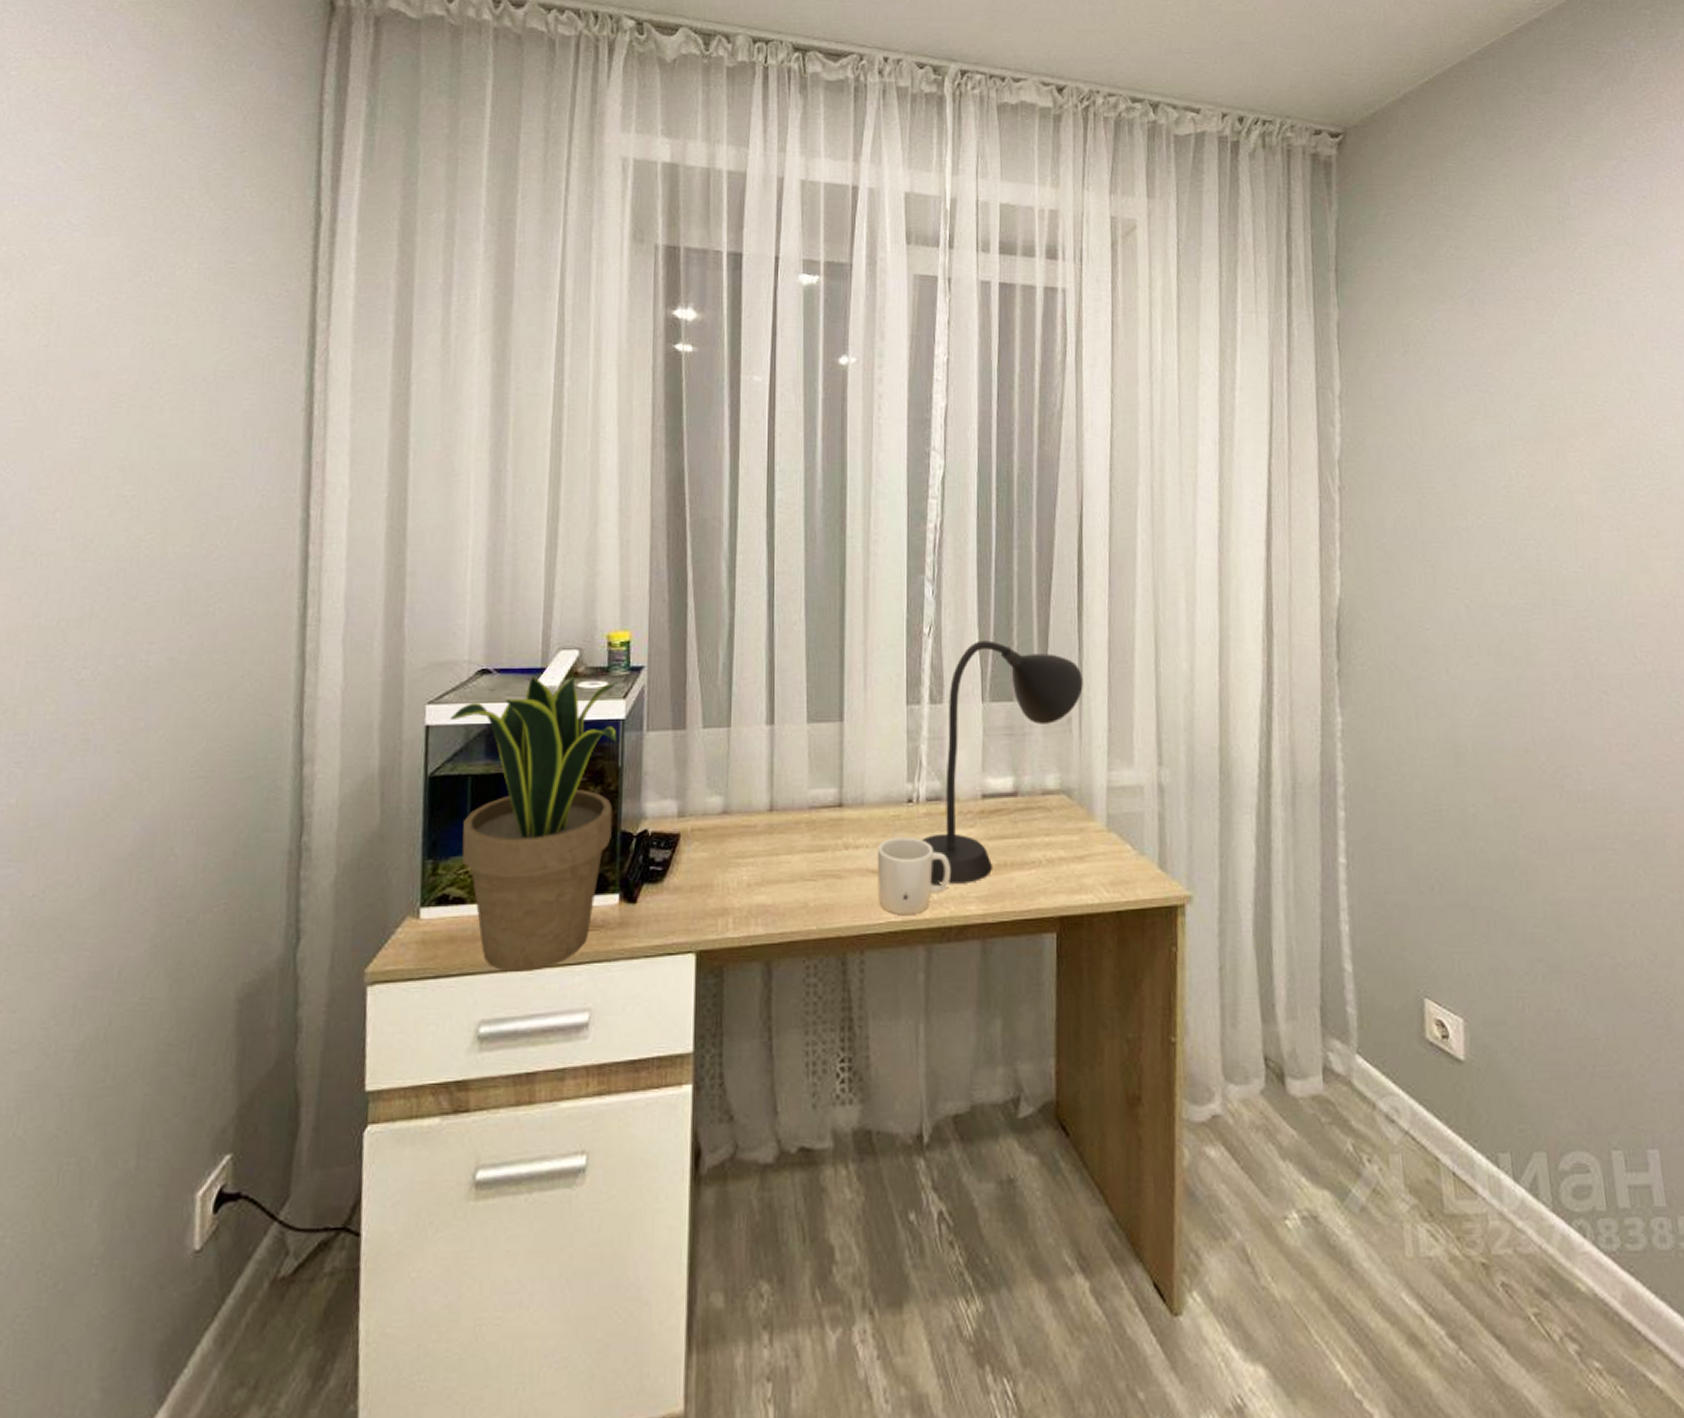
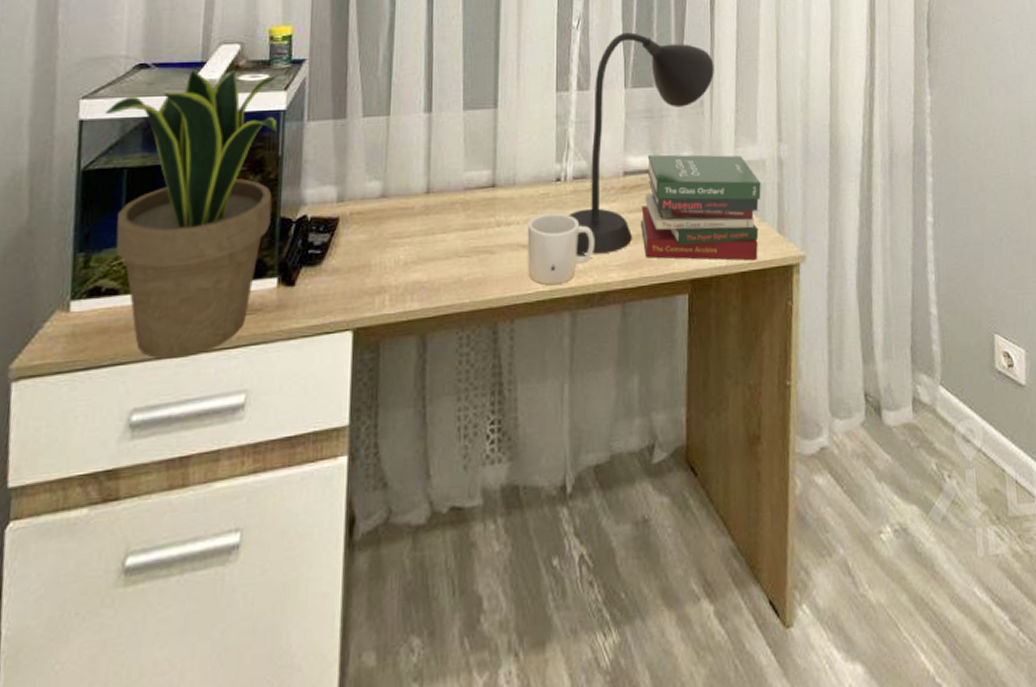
books: none [1002,776,1139,899] -> present [641,154,761,261]

